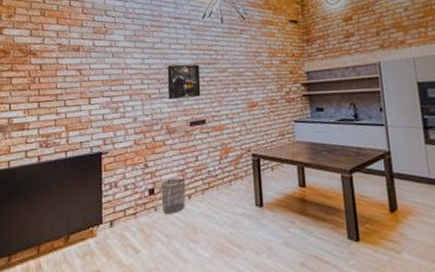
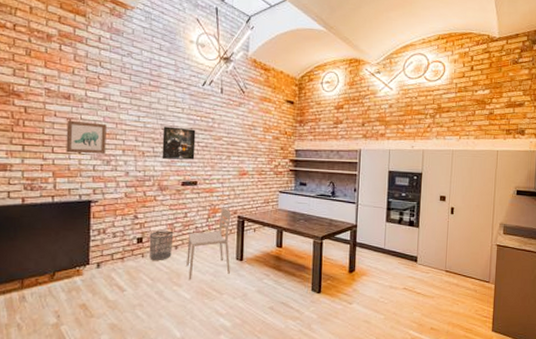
wall art: none [77,70,114,105] -> present [66,120,107,154]
chair: none [201,145,250,235] -> present [186,207,231,280]

